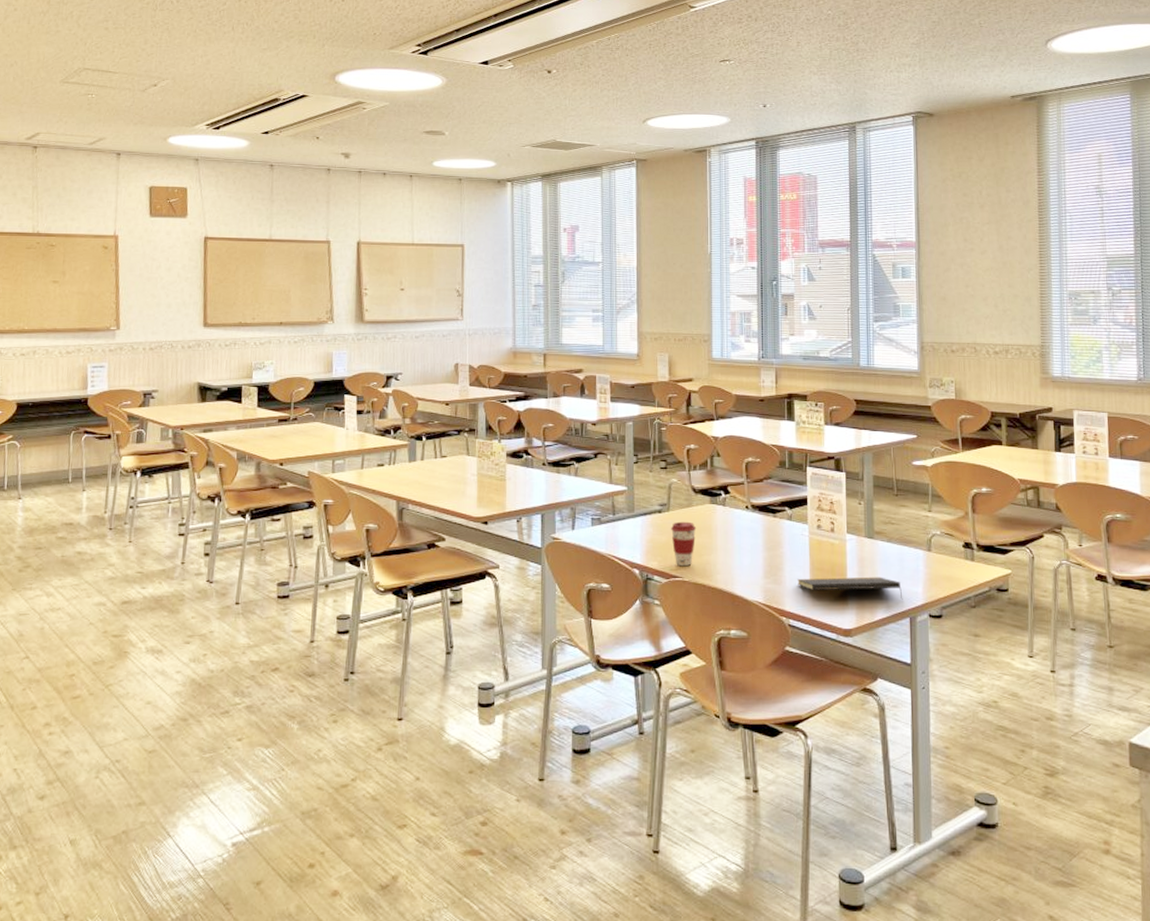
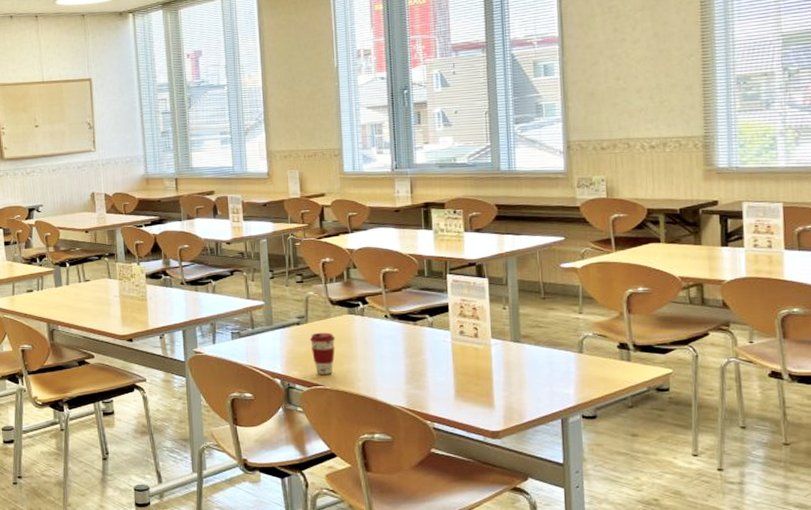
notepad: present [797,576,903,600] -> none [441,379,554,402]

